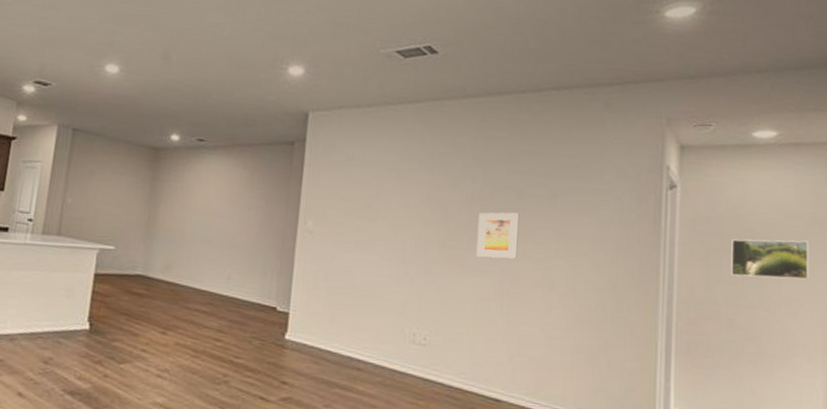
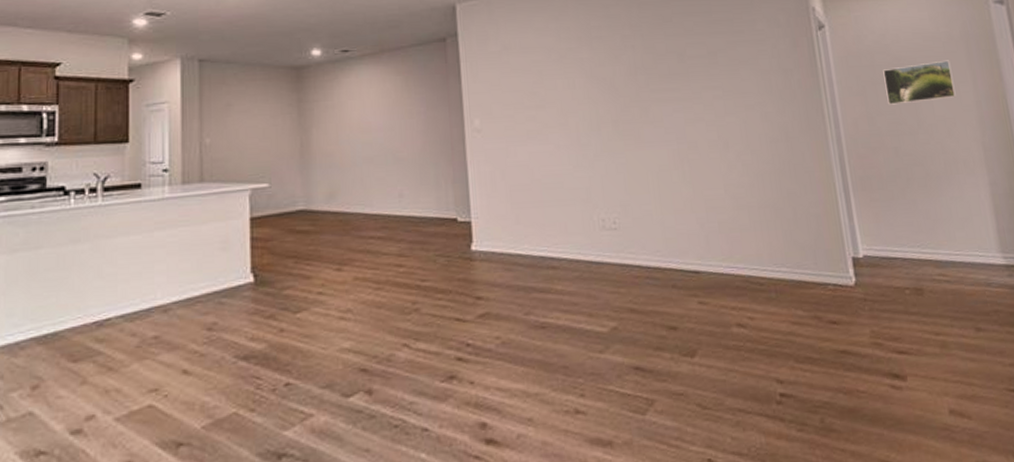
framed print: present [476,212,520,259] -> none [645,76,690,128]

